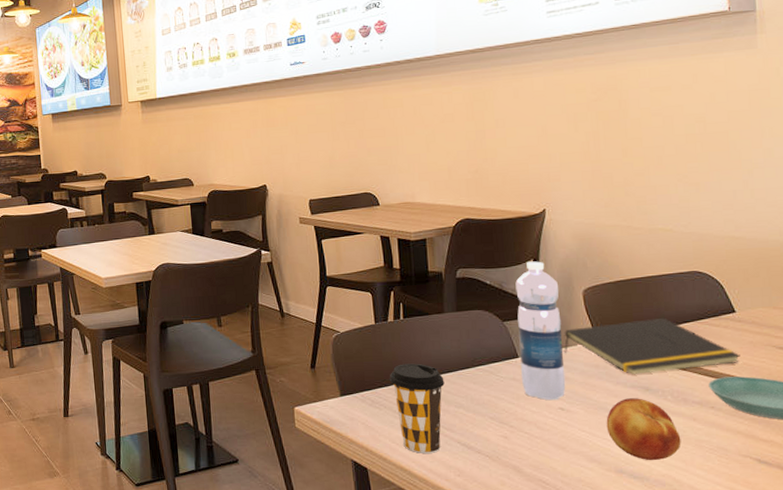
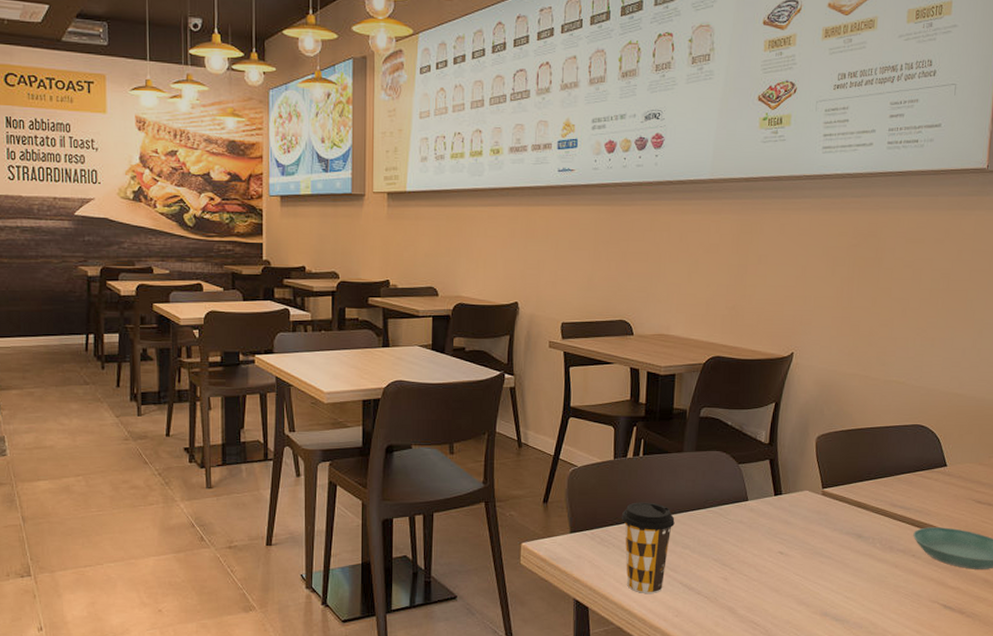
water bottle: present [515,261,566,400] -> none [748,405,795,543]
notepad: present [564,317,740,374] -> none [791,468,945,521]
fruit: present [606,398,681,460] -> none [818,544,882,604]

